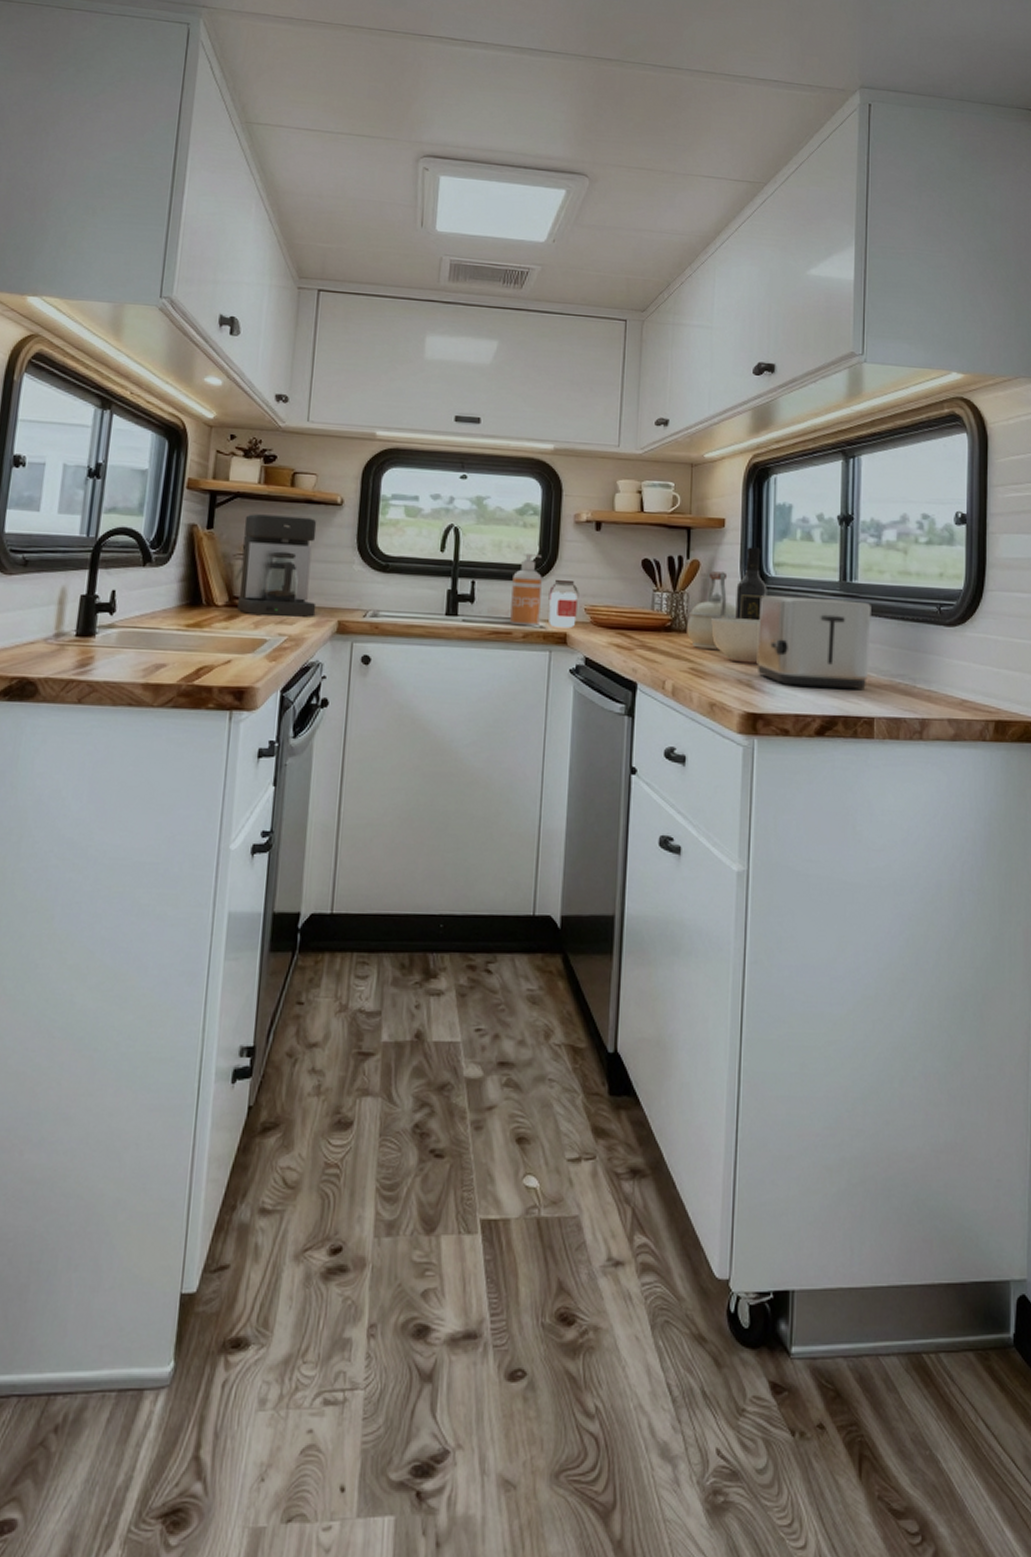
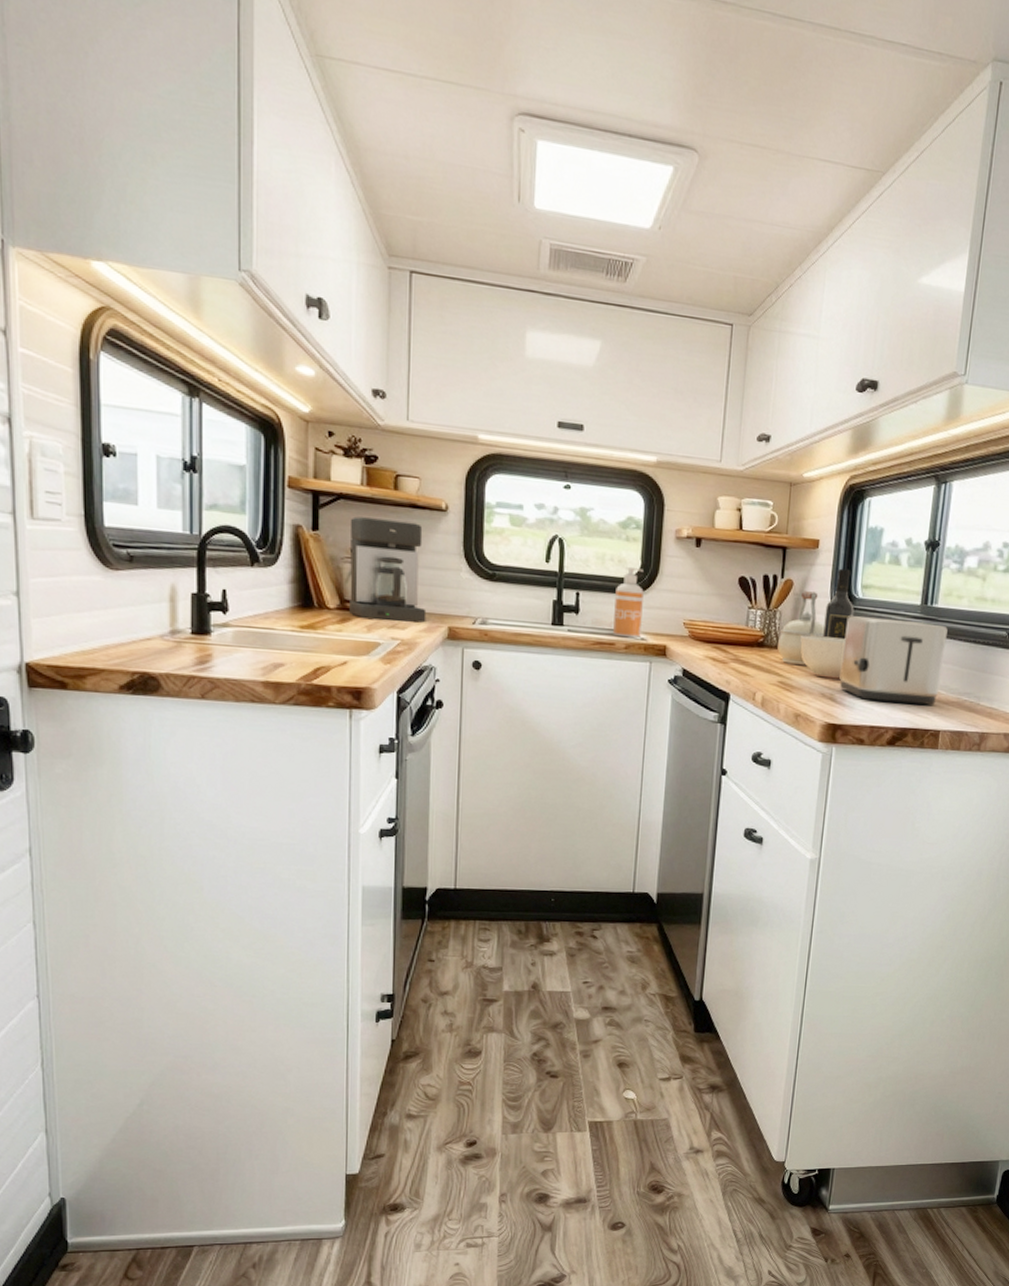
jar: present [548,579,579,629] -> none [649,594,679,642]

